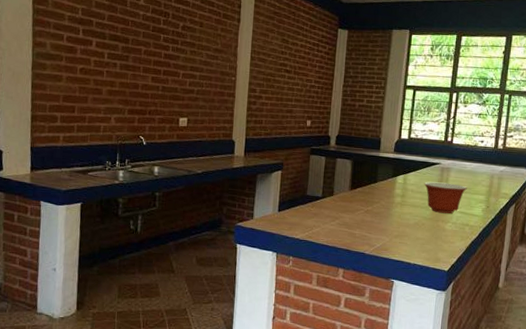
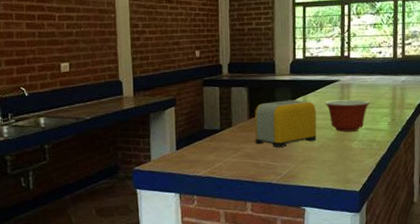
toaster: none [353,176,415,220] -> present [254,100,317,147]

